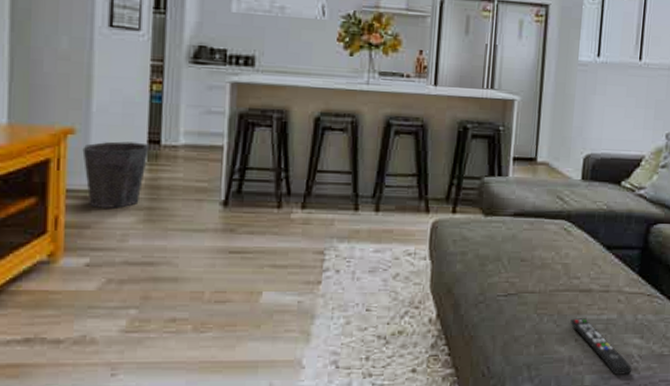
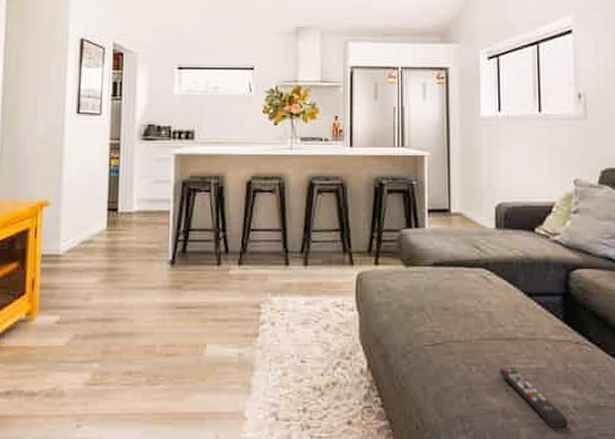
waste bin: present [82,141,150,208] -> none [55,211,109,270]

